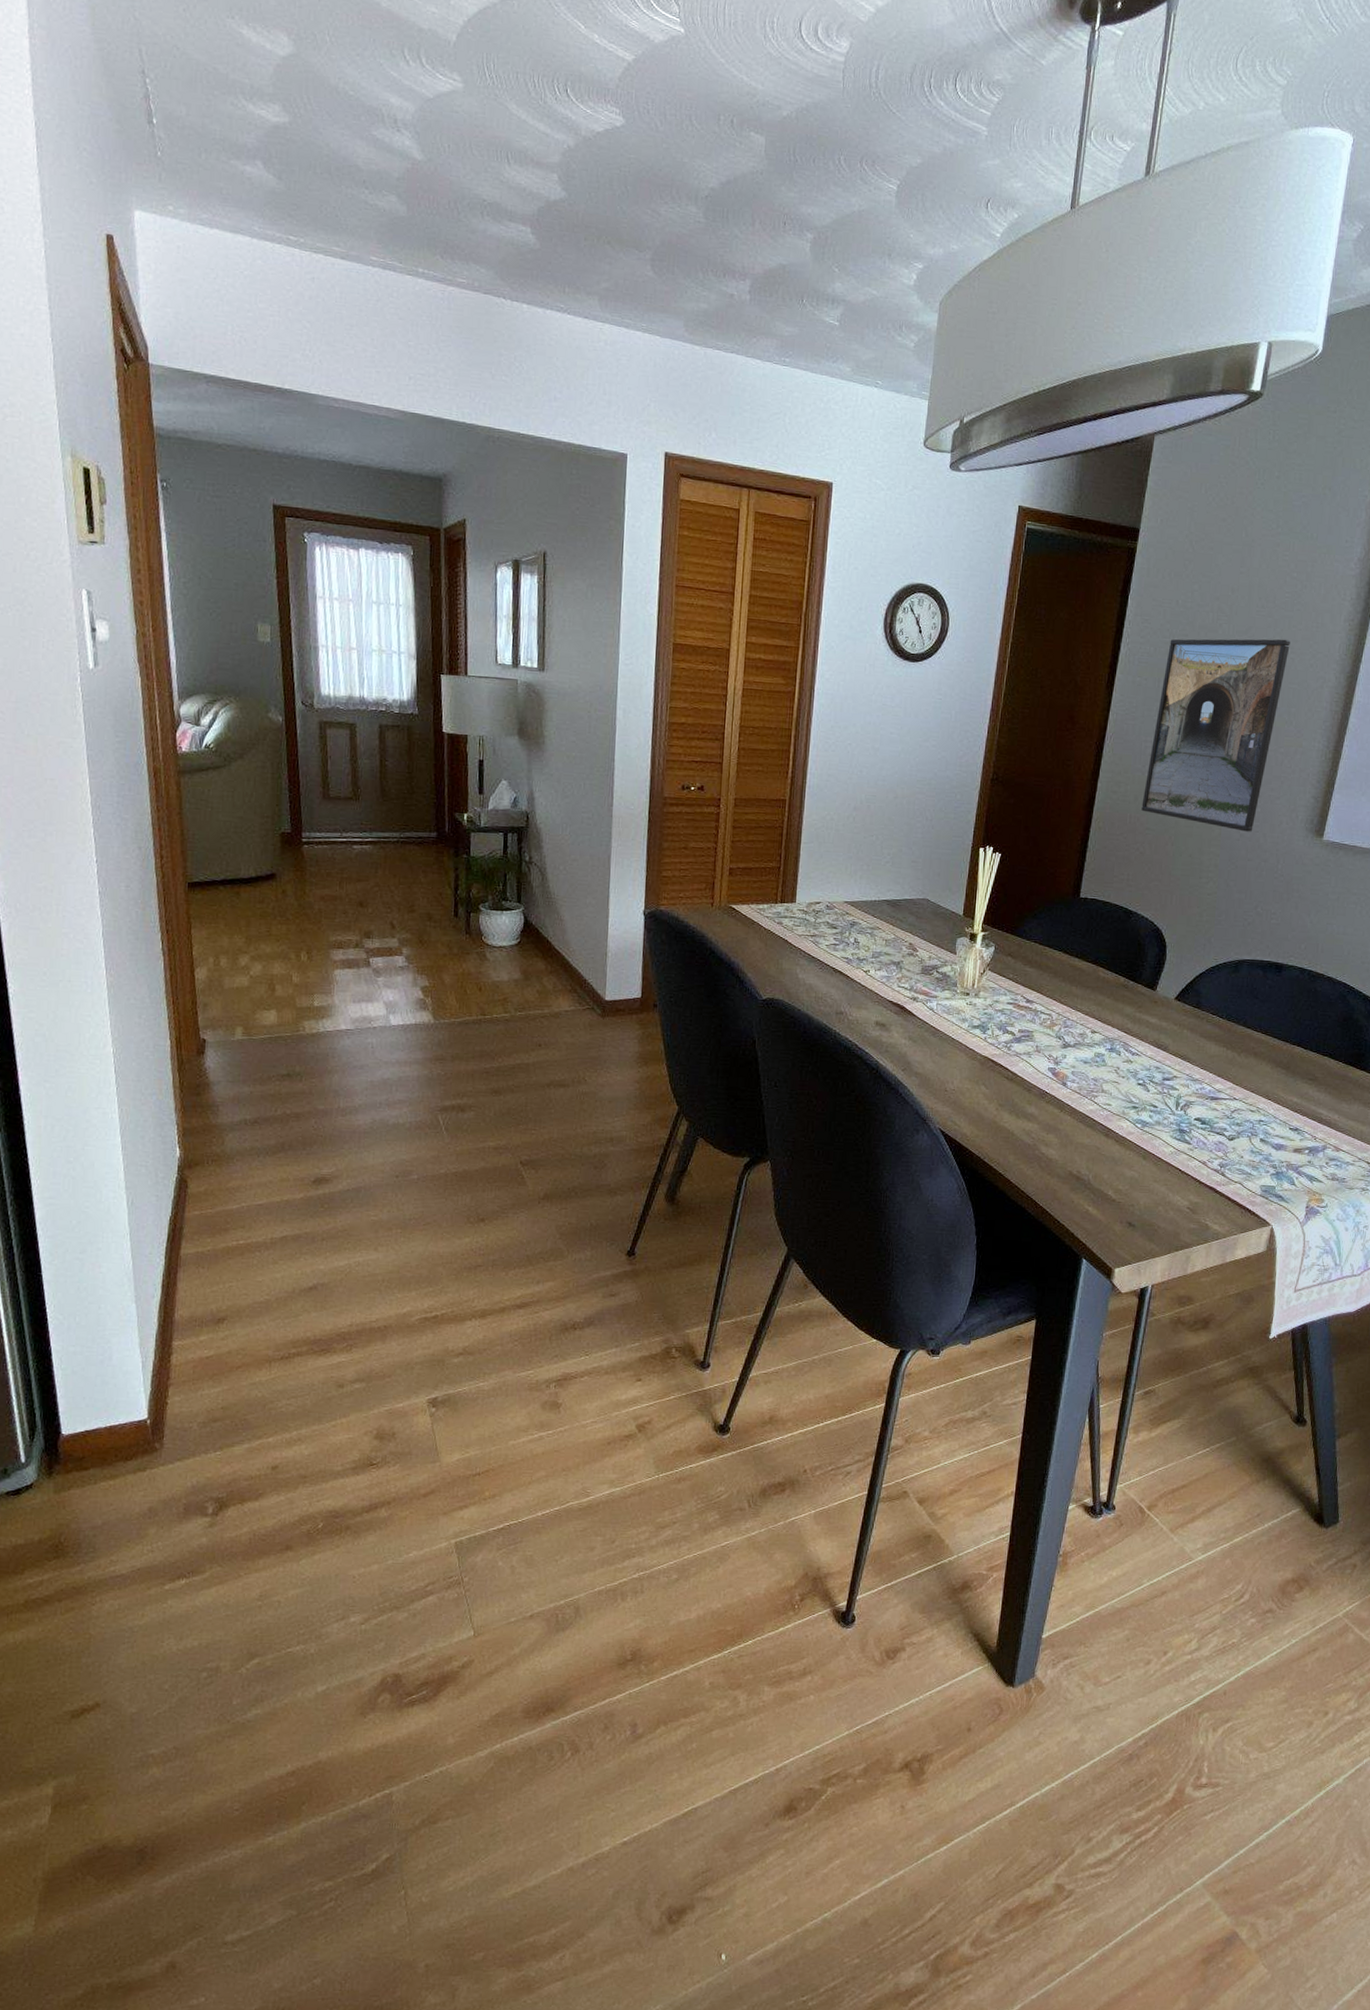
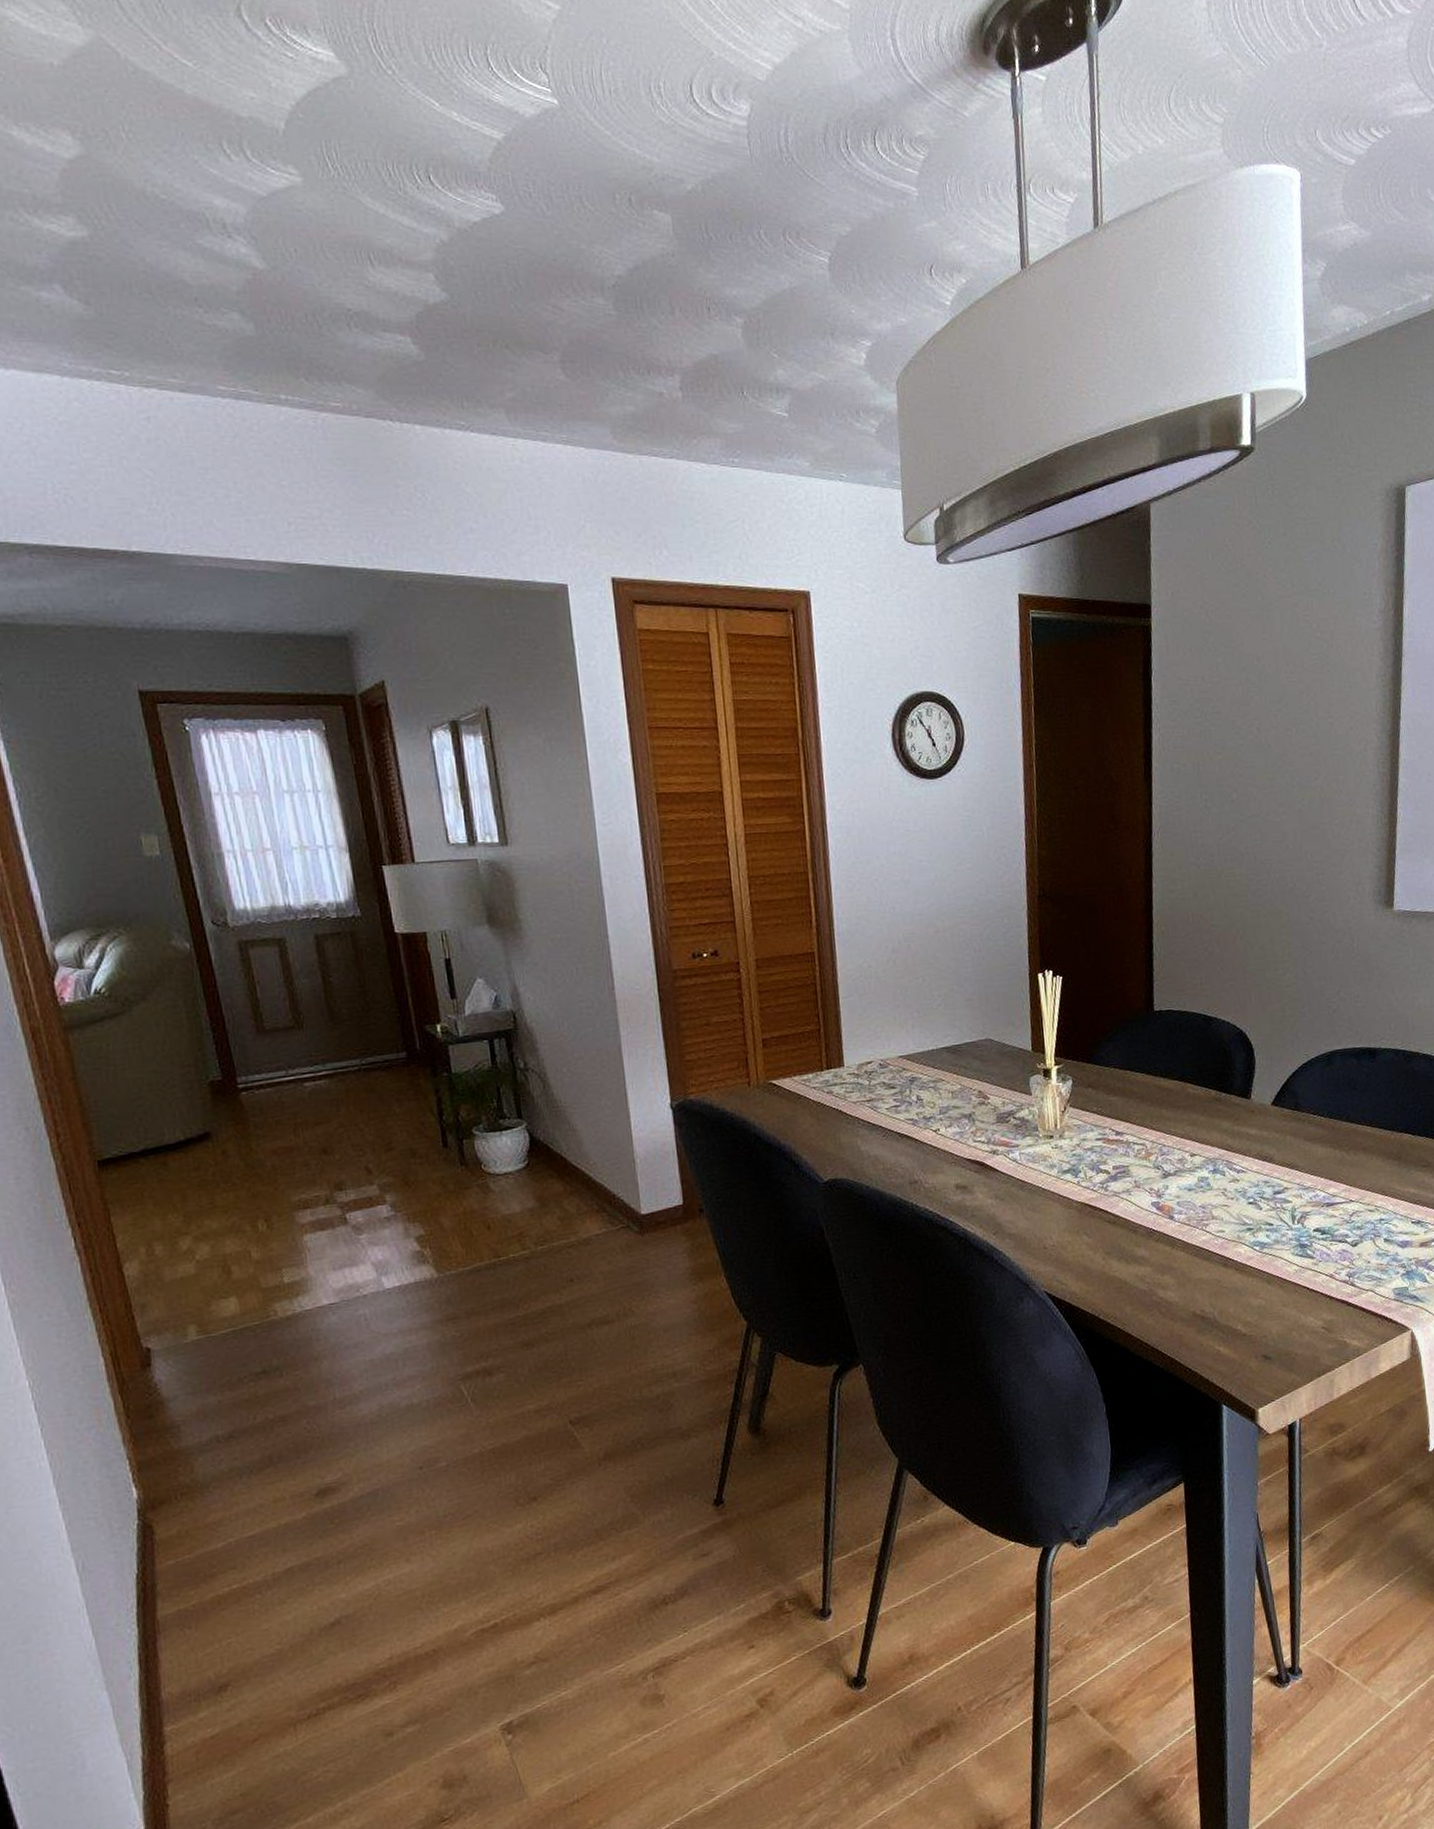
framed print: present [1141,639,1290,832] -> none [1202,703,1327,914]

